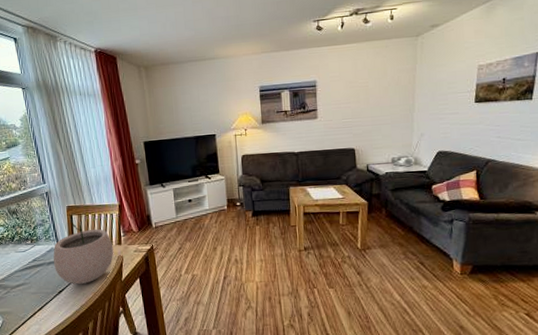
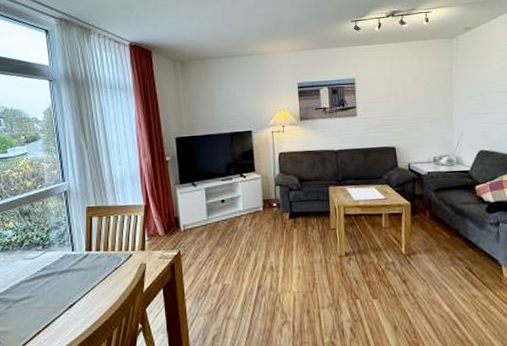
plant pot: present [53,221,114,284] -> none [67,223,136,297]

